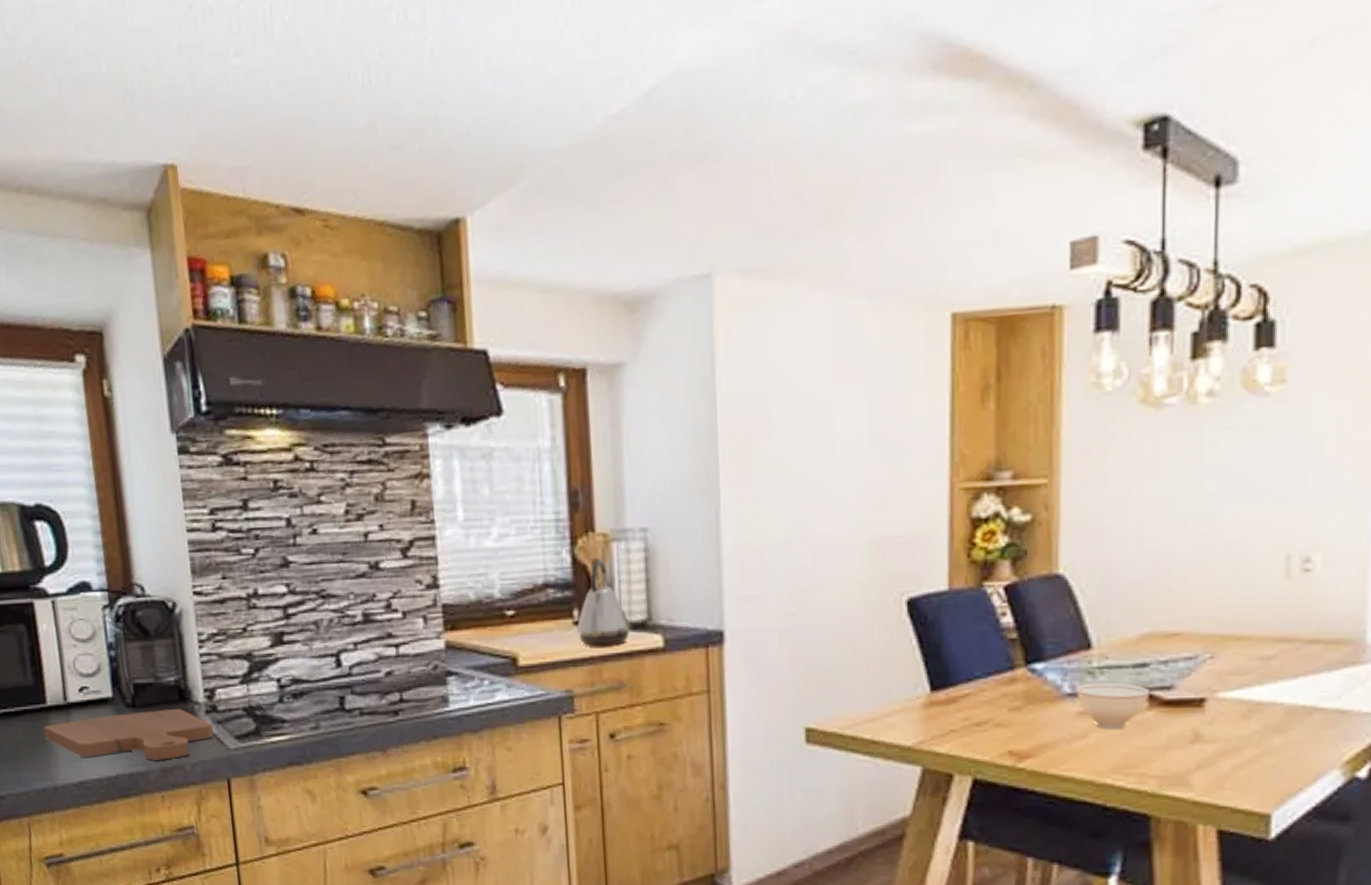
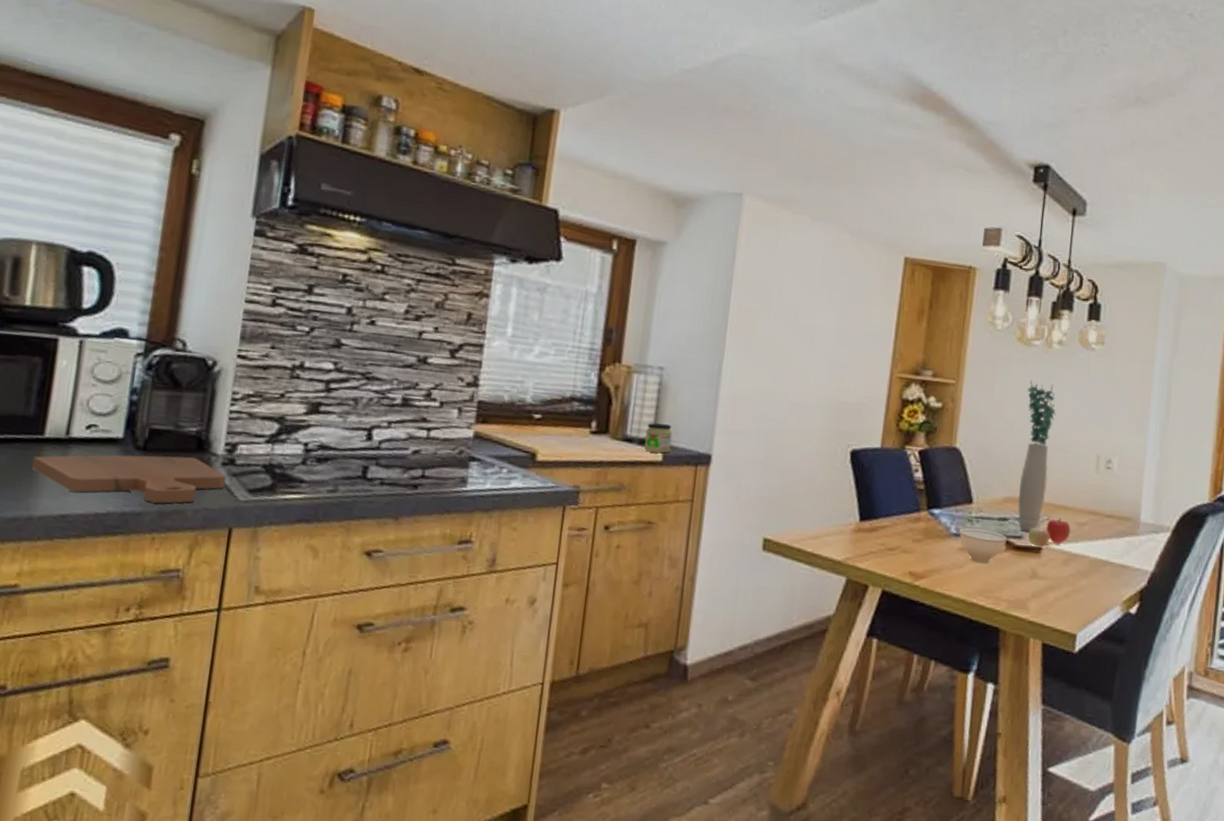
kettle: present [577,558,631,647] -> none [592,384,638,455]
jar: none [638,600,672,638] -> present [644,423,673,454]
vase: none [1161,458,1212,679] -> present [1017,380,1056,532]
fruit: none [1183,667,1218,699] -> present [1028,525,1051,548]
fruit: none [1209,653,1249,692] -> present [1046,518,1070,545]

